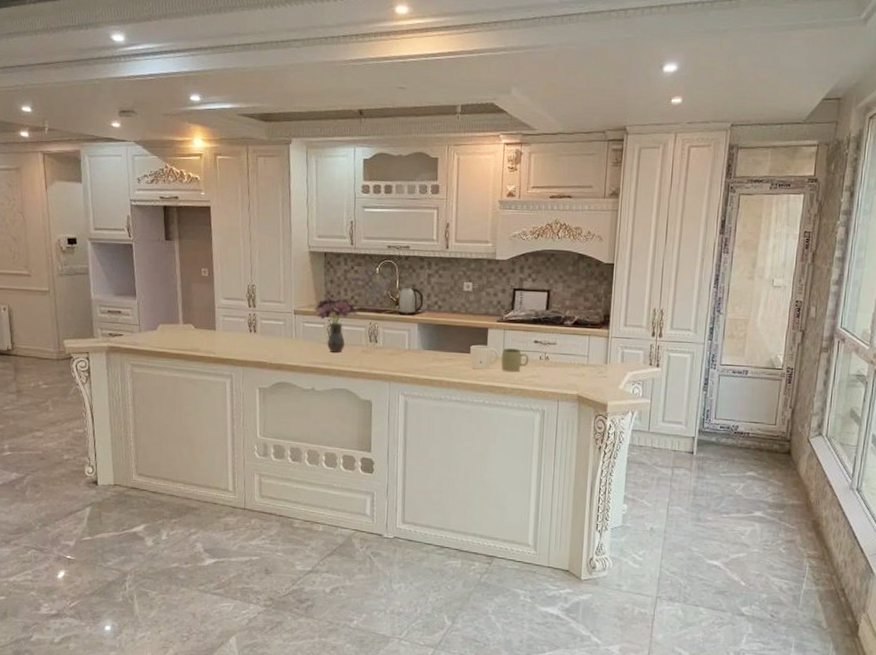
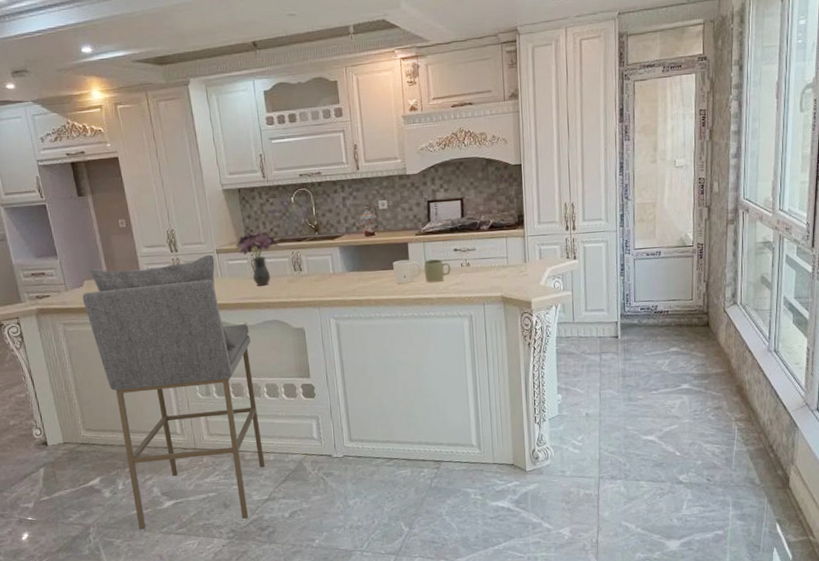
bar stool: none [154,312,316,588] -> present [82,254,265,530]
kettle: present [398,287,424,316] -> none [315,212,342,241]
ceramic jug: none [440,284,462,317] -> present [358,204,379,236]

